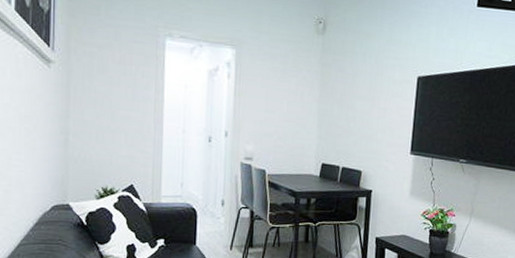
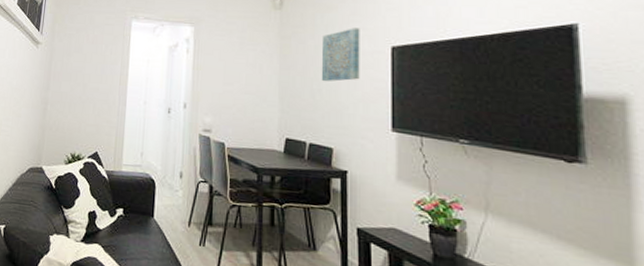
wall art: none [356,57,393,110] -> present [321,28,360,82]

